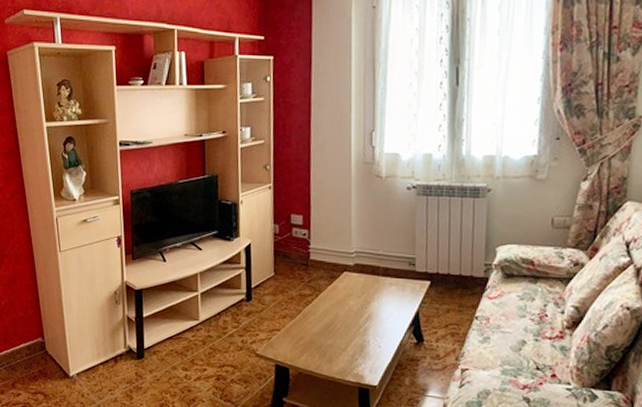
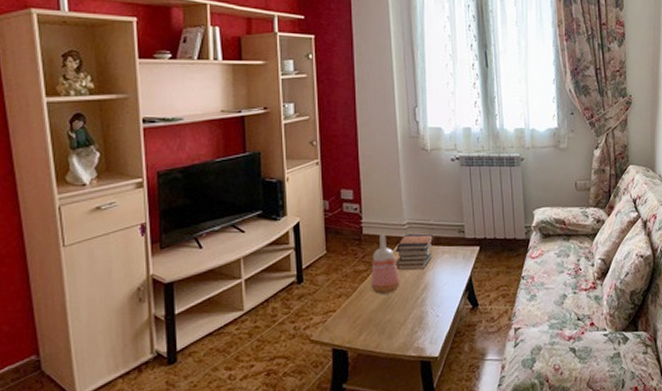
vase: none [315,261,344,320] -> present [371,234,400,294]
book stack: none [340,263,381,300] -> present [395,233,433,270]

